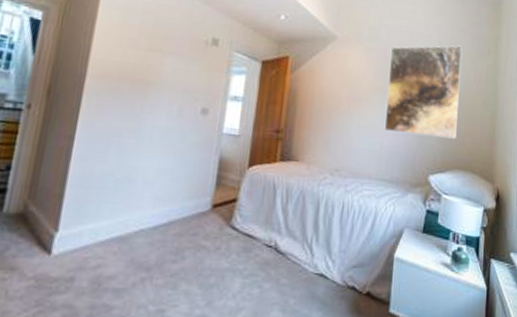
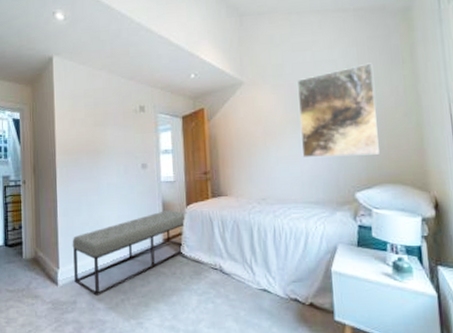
bench: none [78,169,248,272] -> present [72,210,188,296]

